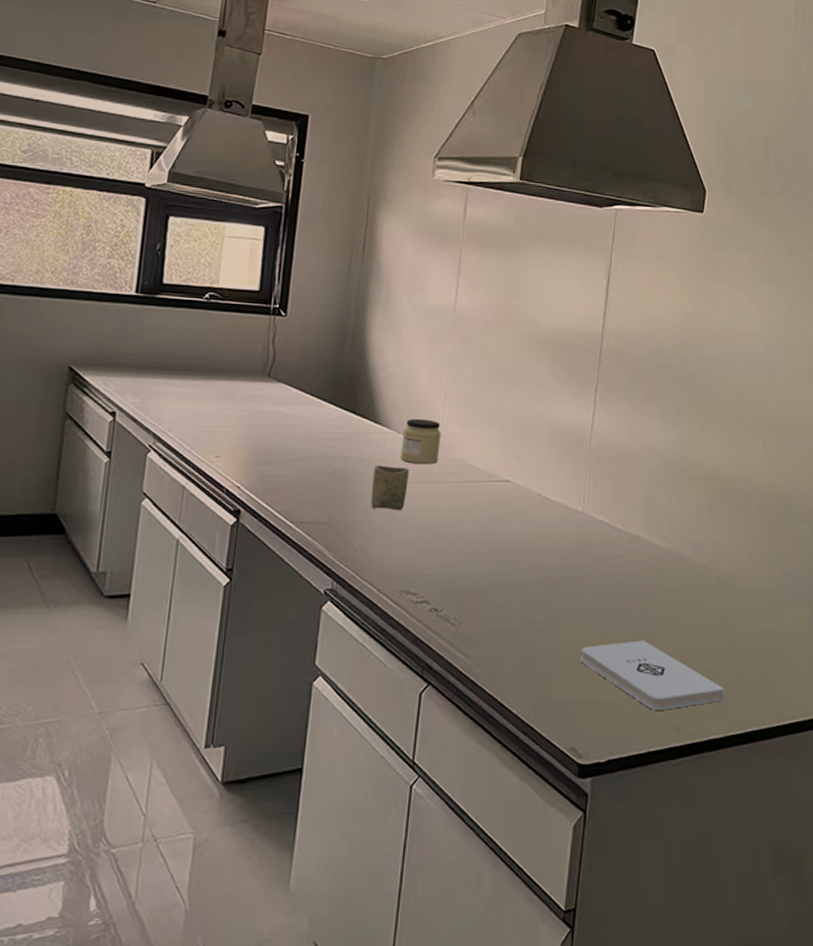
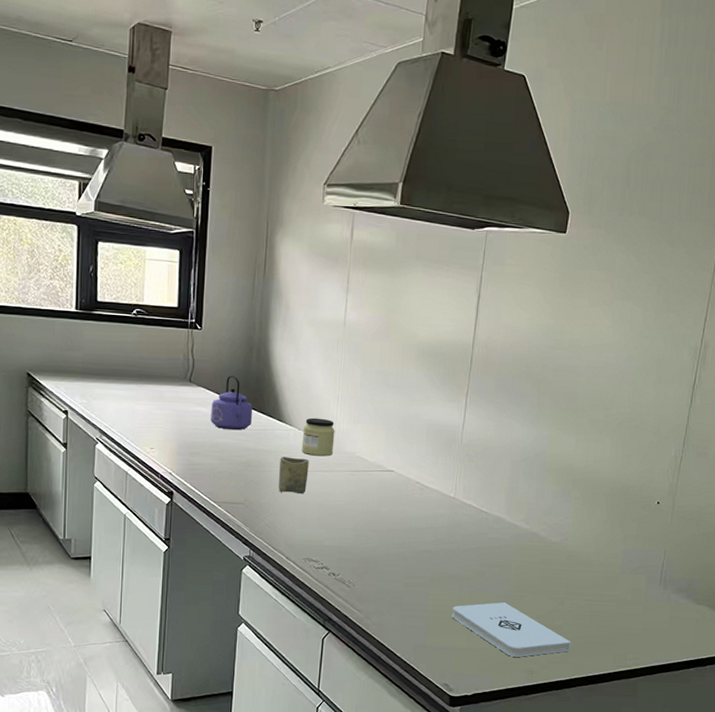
kettle: none [291,369,344,434] -> present [210,375,253,431]

